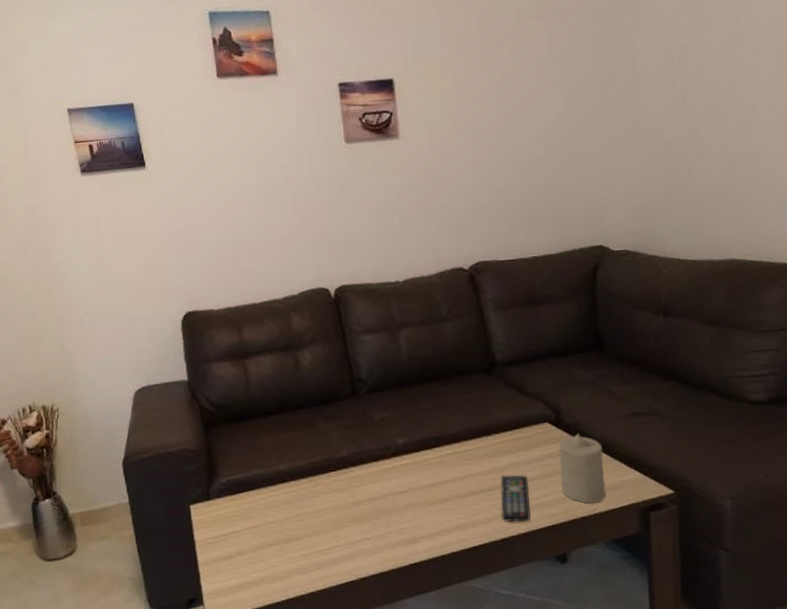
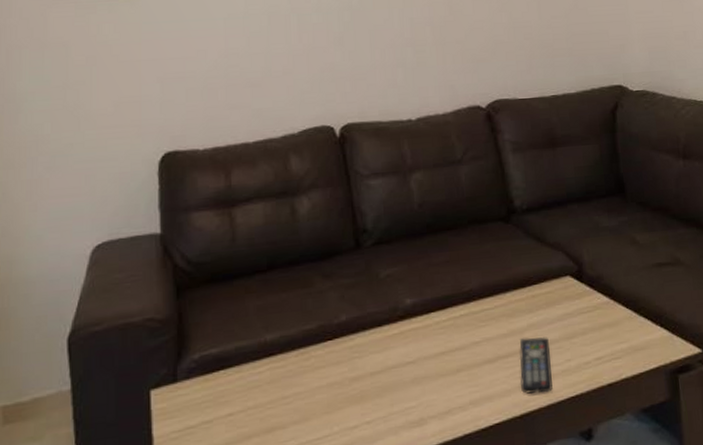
candle: present [558,433,607,503] -> none [581,287,633,368]

